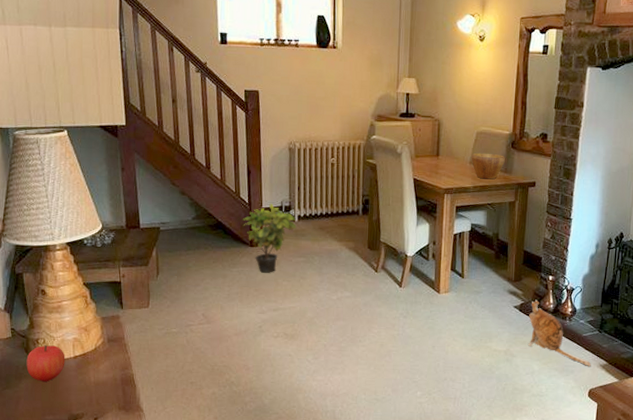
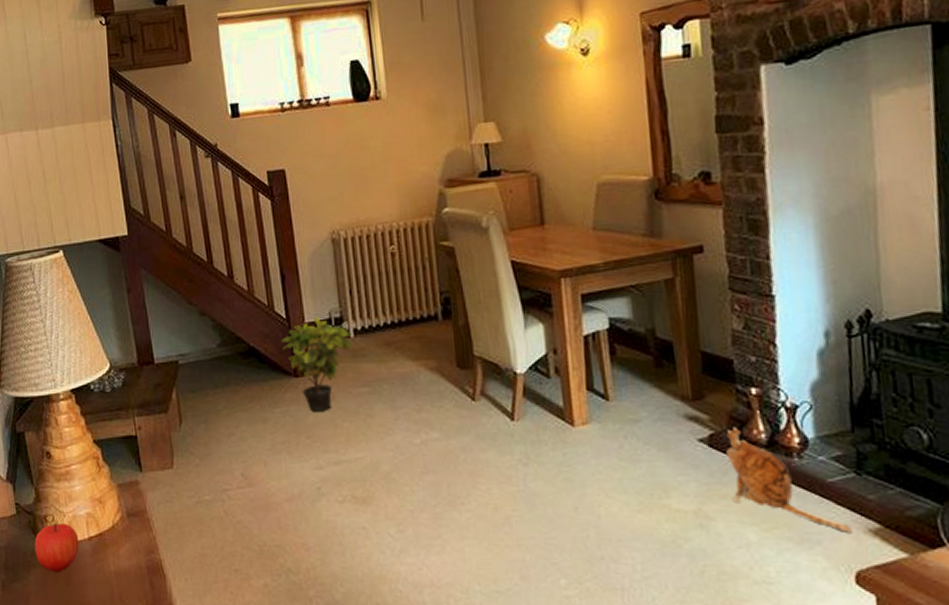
bowl: present [471,152,505,180] -> none [594,211,648,251]

